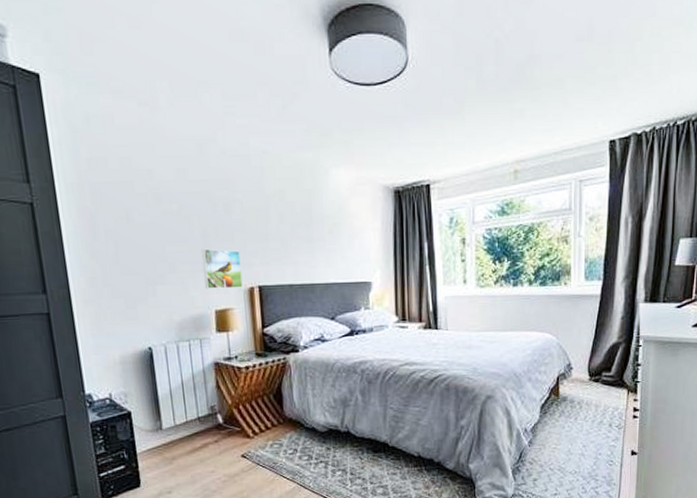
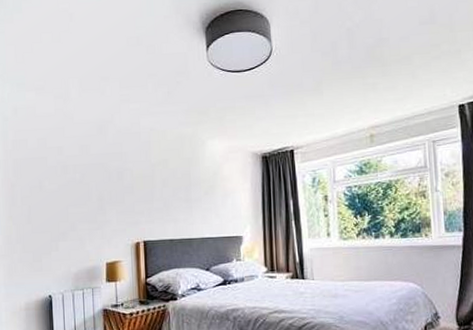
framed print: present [201,248,243,289] -> none [97,210,130,245]

